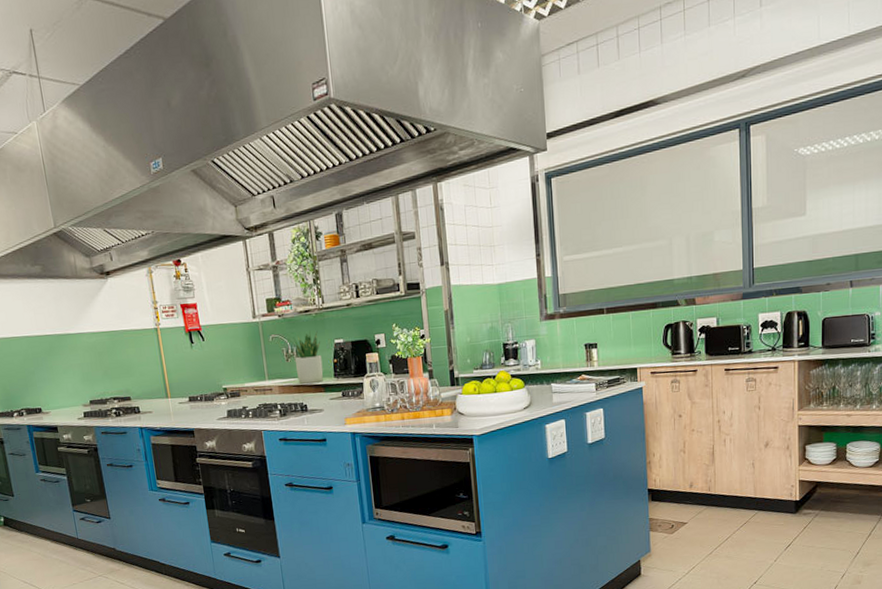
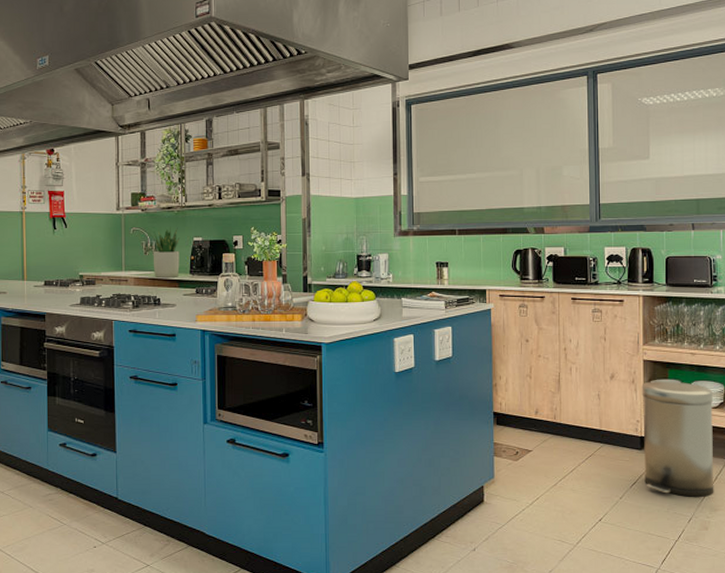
pedal bin: none [796,444,869,555] -> present [641,381,714,497]

